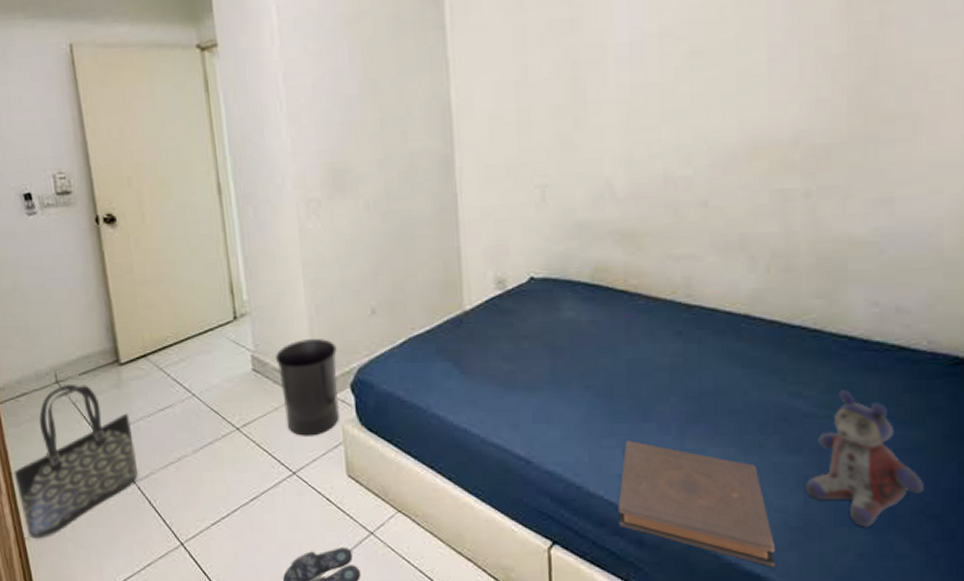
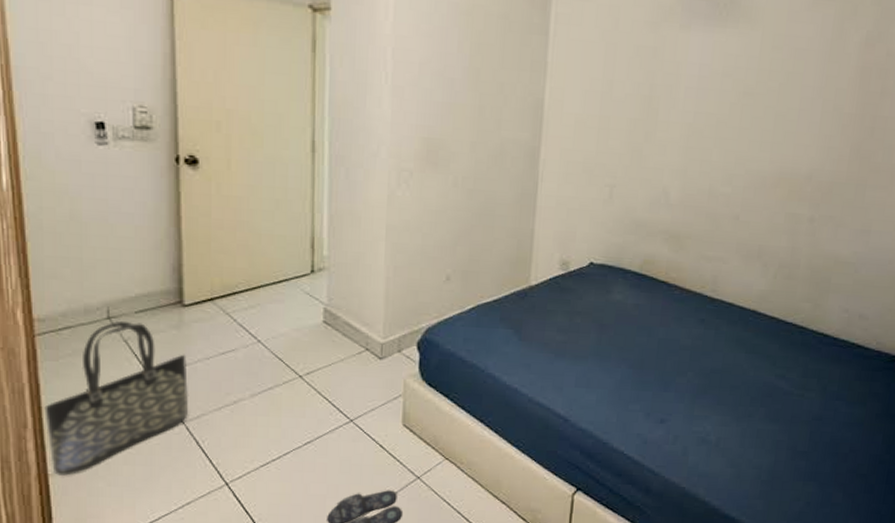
waste bin: present [276,339,339,436] -> none [348,297,409,388]
book: present [618,441,775,567] -> none [632,406,749,512]
stuffed bear: present [805,389,924,527] -> none [777,375,859,482]

